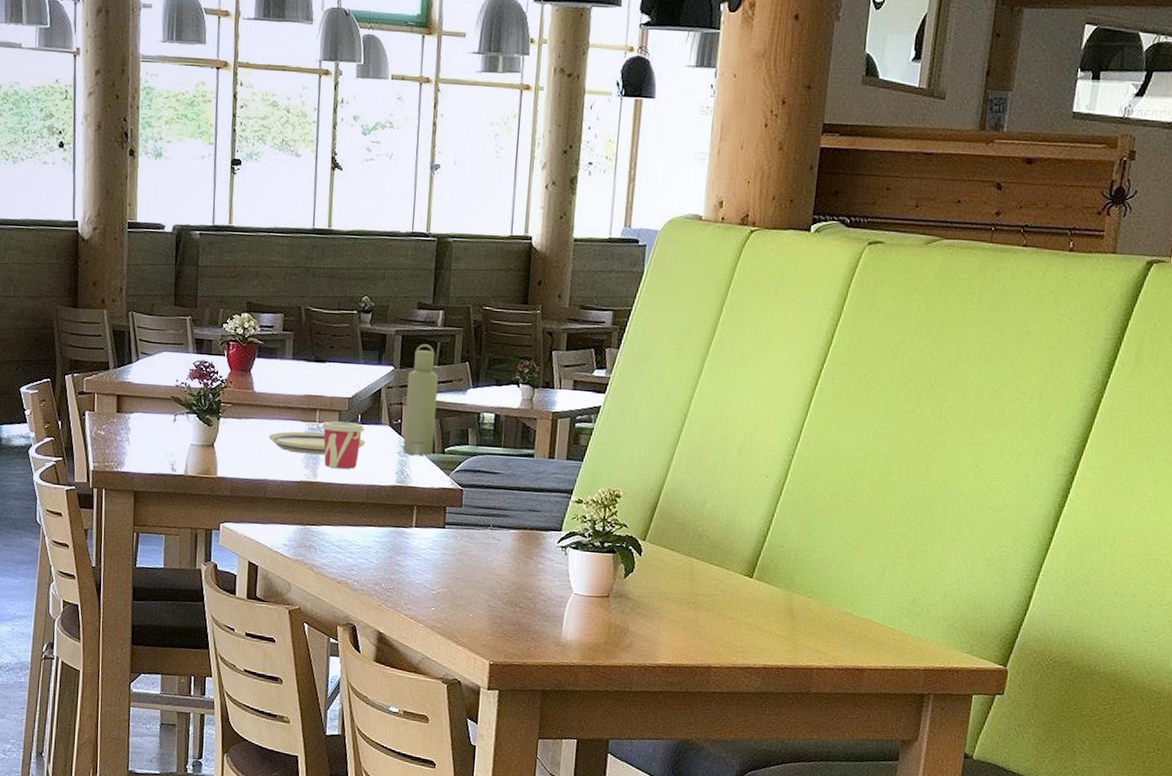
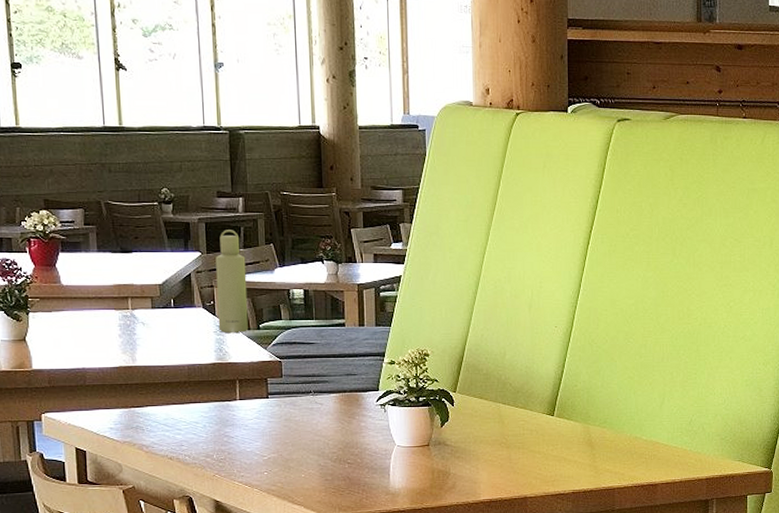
plate: present [268,431,365,455] -> none [81,319,181,340]
cup: present [320,421,365,469] -> none [134,307,179,351]

